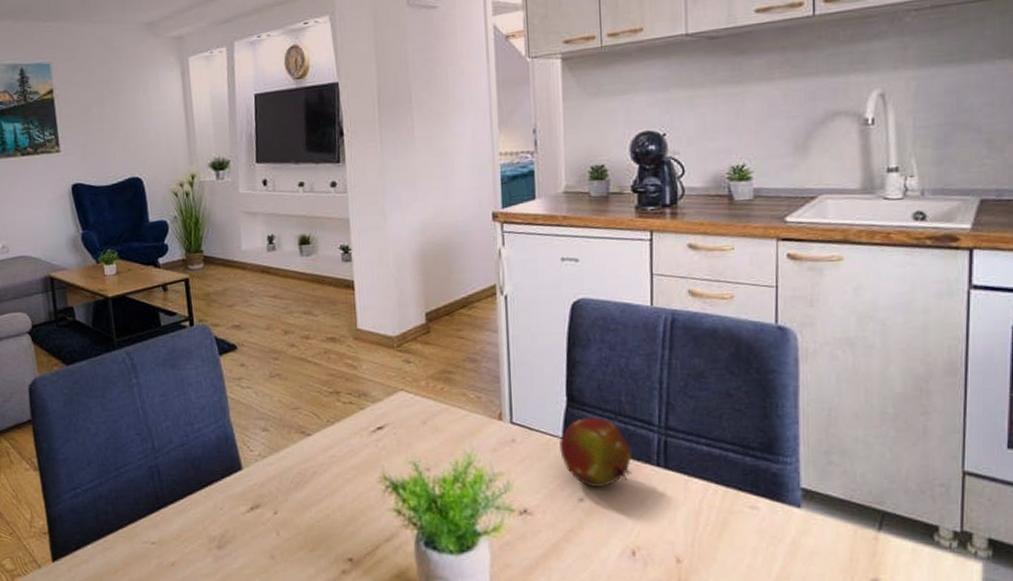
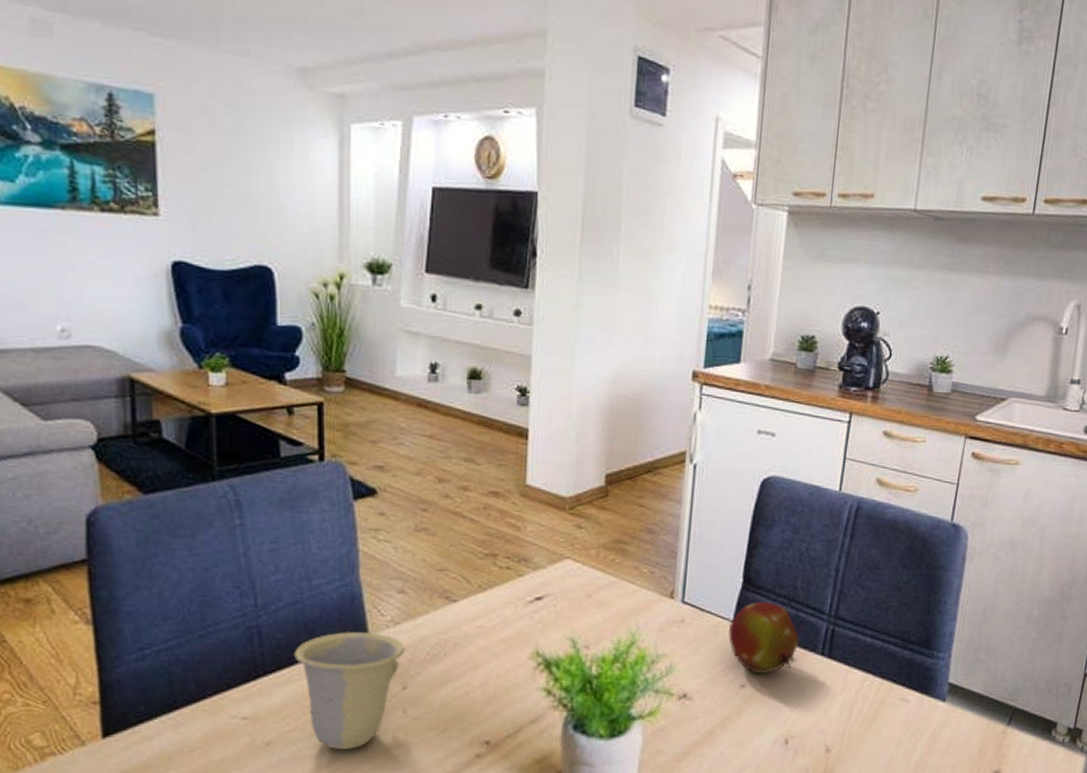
cup: none [186,465,273,568] -> present [294,631,405,749]

